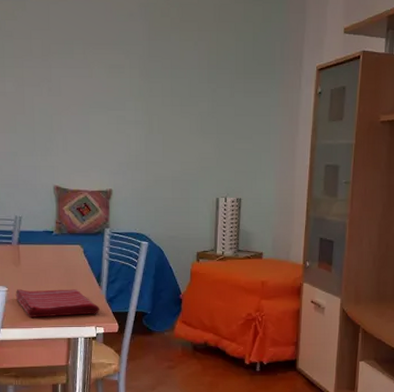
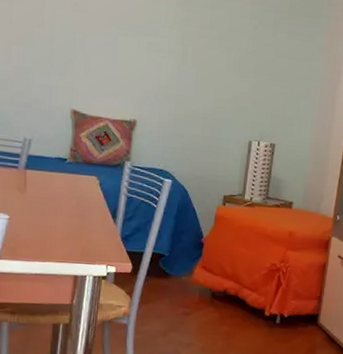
dish towel: present [15,289,100,317] -> none [17,218,113,252]

